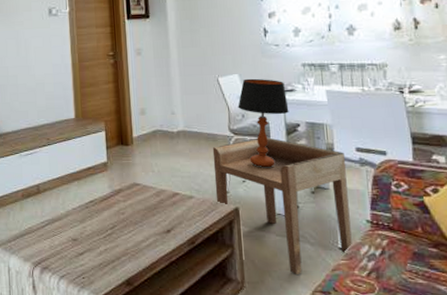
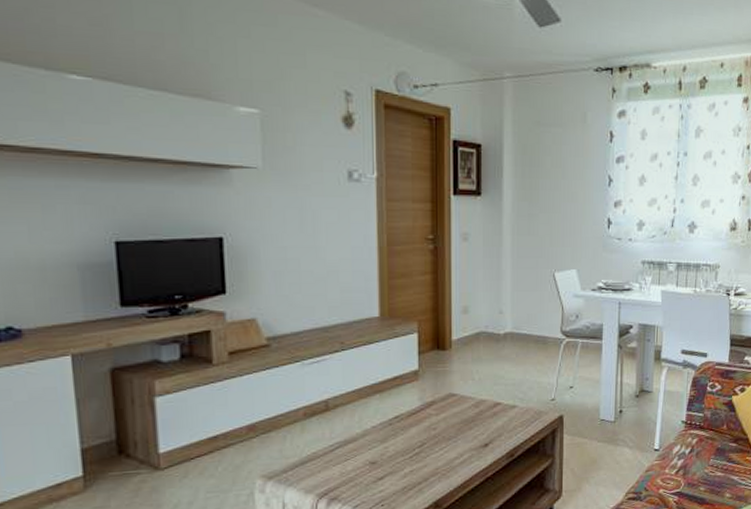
side table: present [212,137,352,276] -> none [540,340,670,480]
table lamp: present [238,78,289,167] -> none [572,275,624,372]

